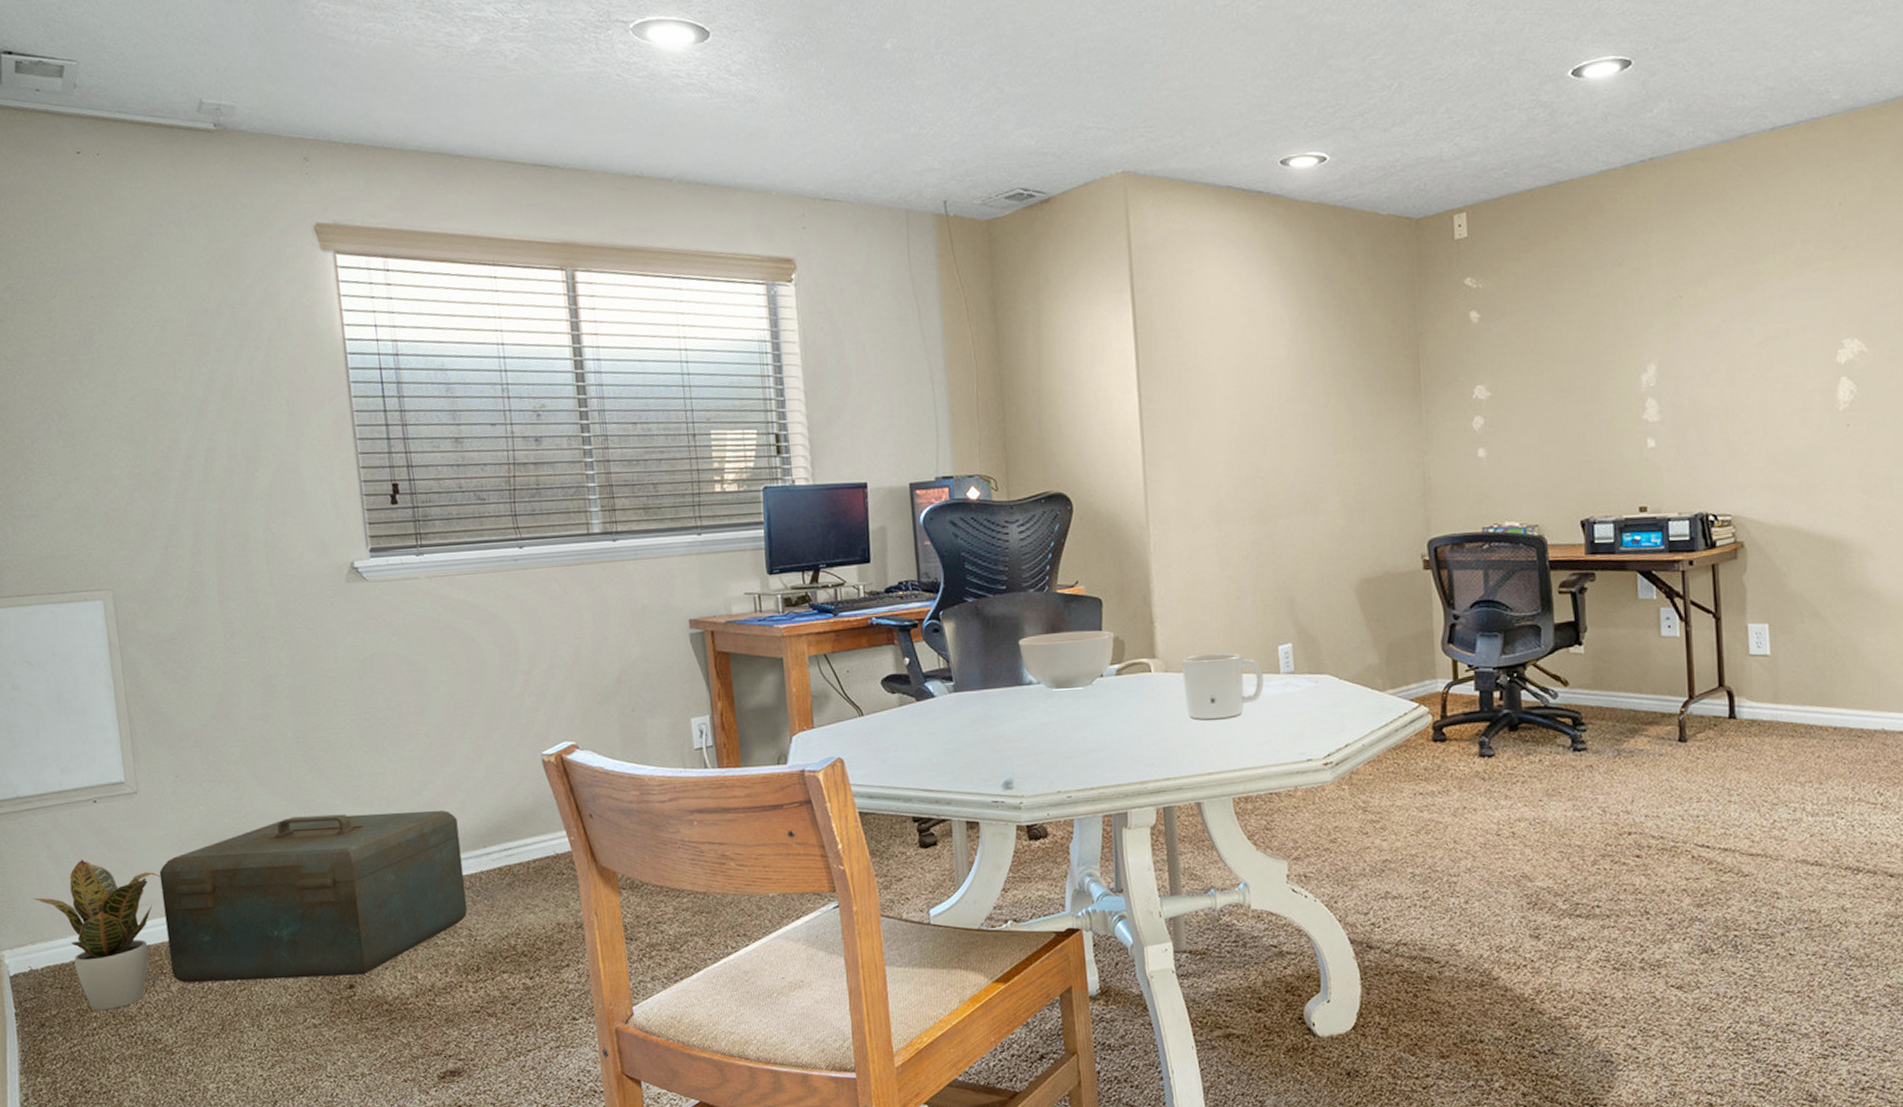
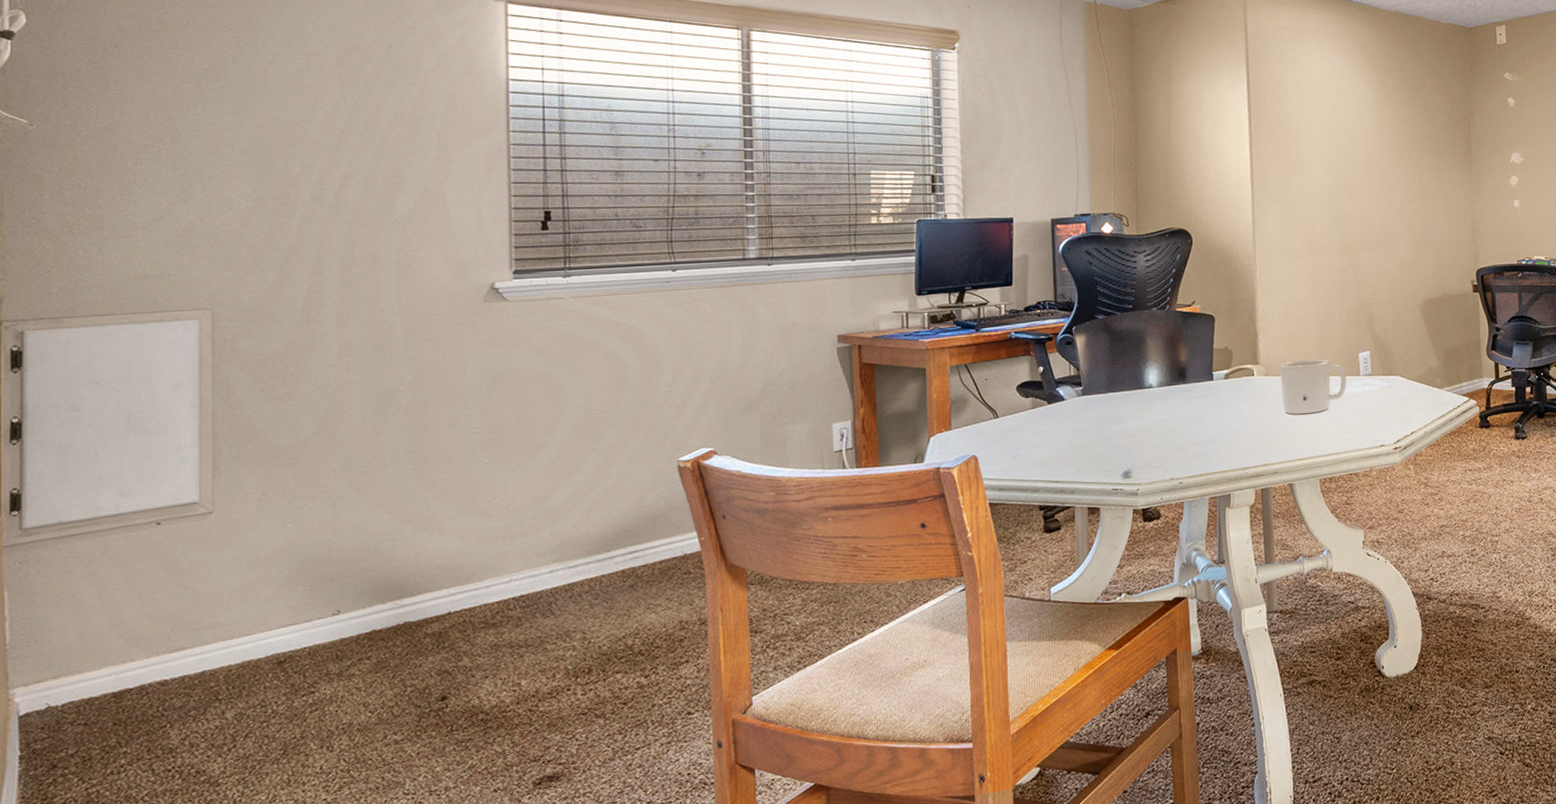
potted plant: present [33,859,161,1011] -> none [64,584,230,746]
storage box: present [159,810,468,982] -> none [228,517,584,708]
bowl: present [1018,630,1114,690] -> none [1141,342,1224,393]

